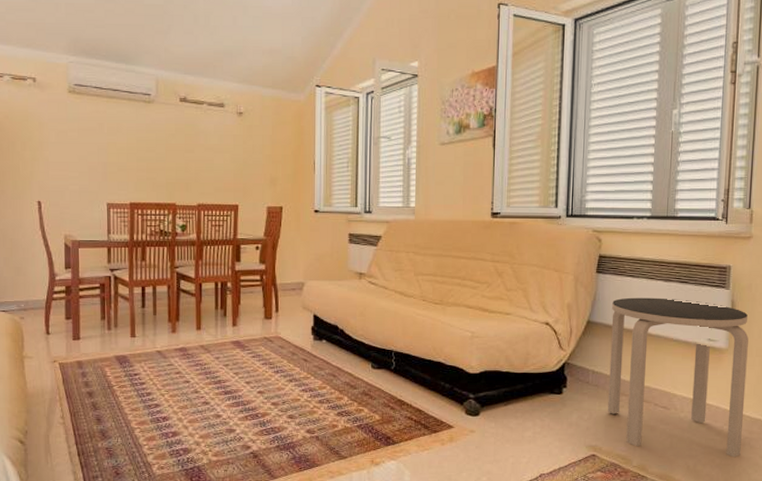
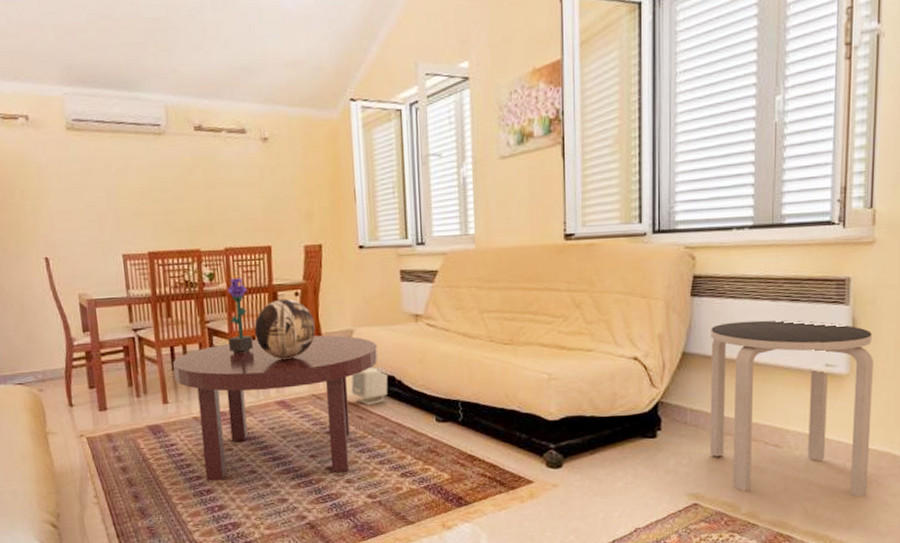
coffee table: none [143,285,325,409] -> present [173,335,379,481]
potted flower: none [194,228,216,297] -> present [227,275,254,354]
decorative bowl: none [218,251,272,304] -> present [254,298,316,359]
speaker: none [299,317,332,350] -> present [351,367,388,406]

